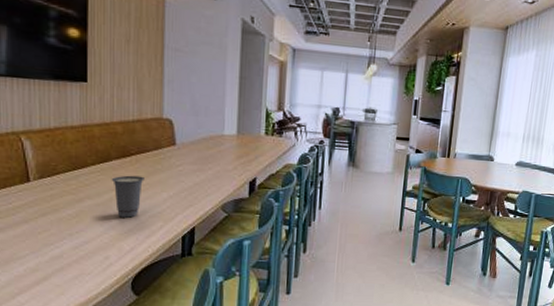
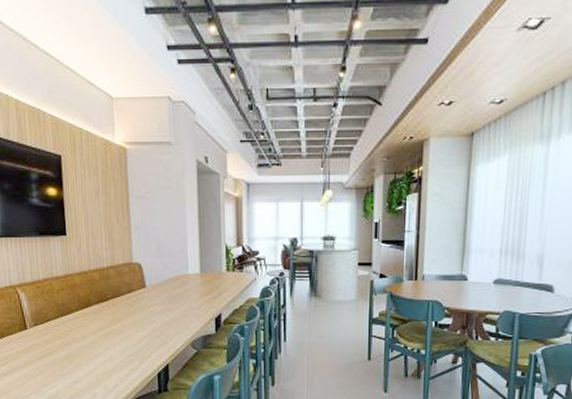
cup: present [111,175,144,218] -> none [92,318,121,358]

